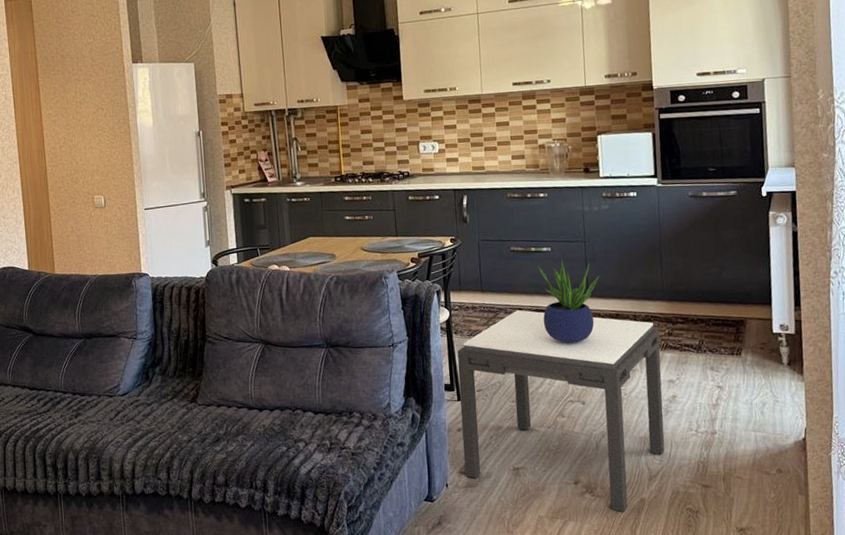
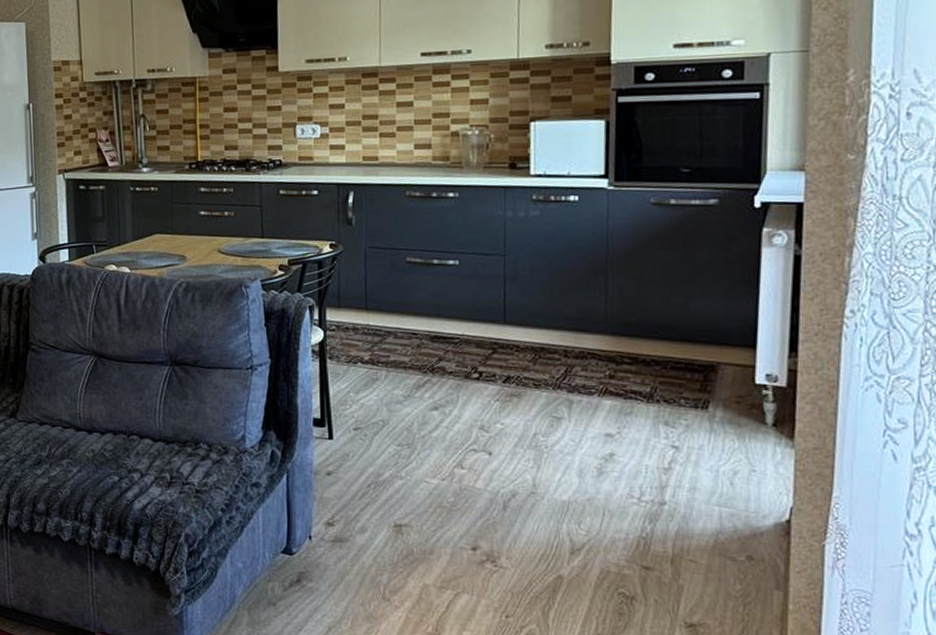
side table: present [457,310,665,513] -> none [331,335,598,590]
potted plant: present [537,259,600,343] -> none [440,275,522,379]

